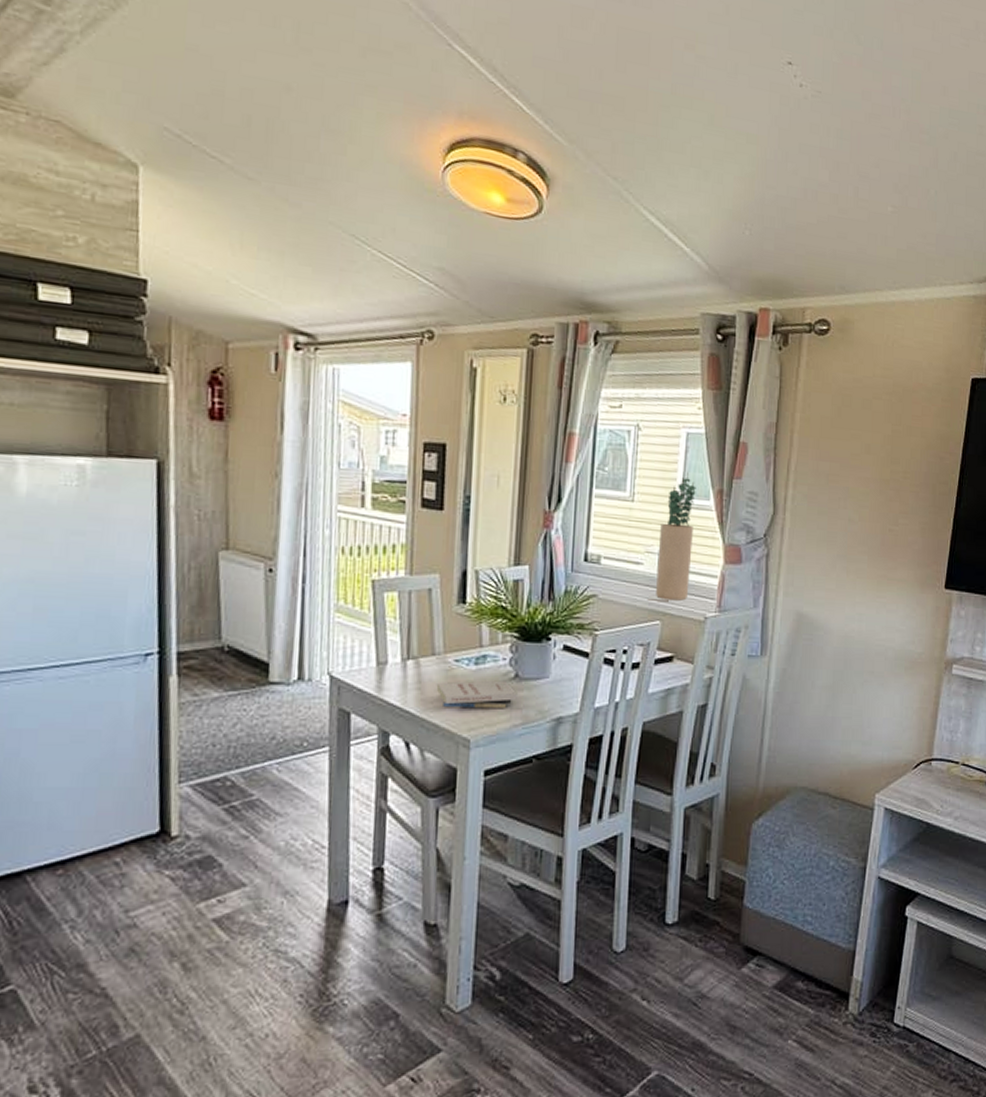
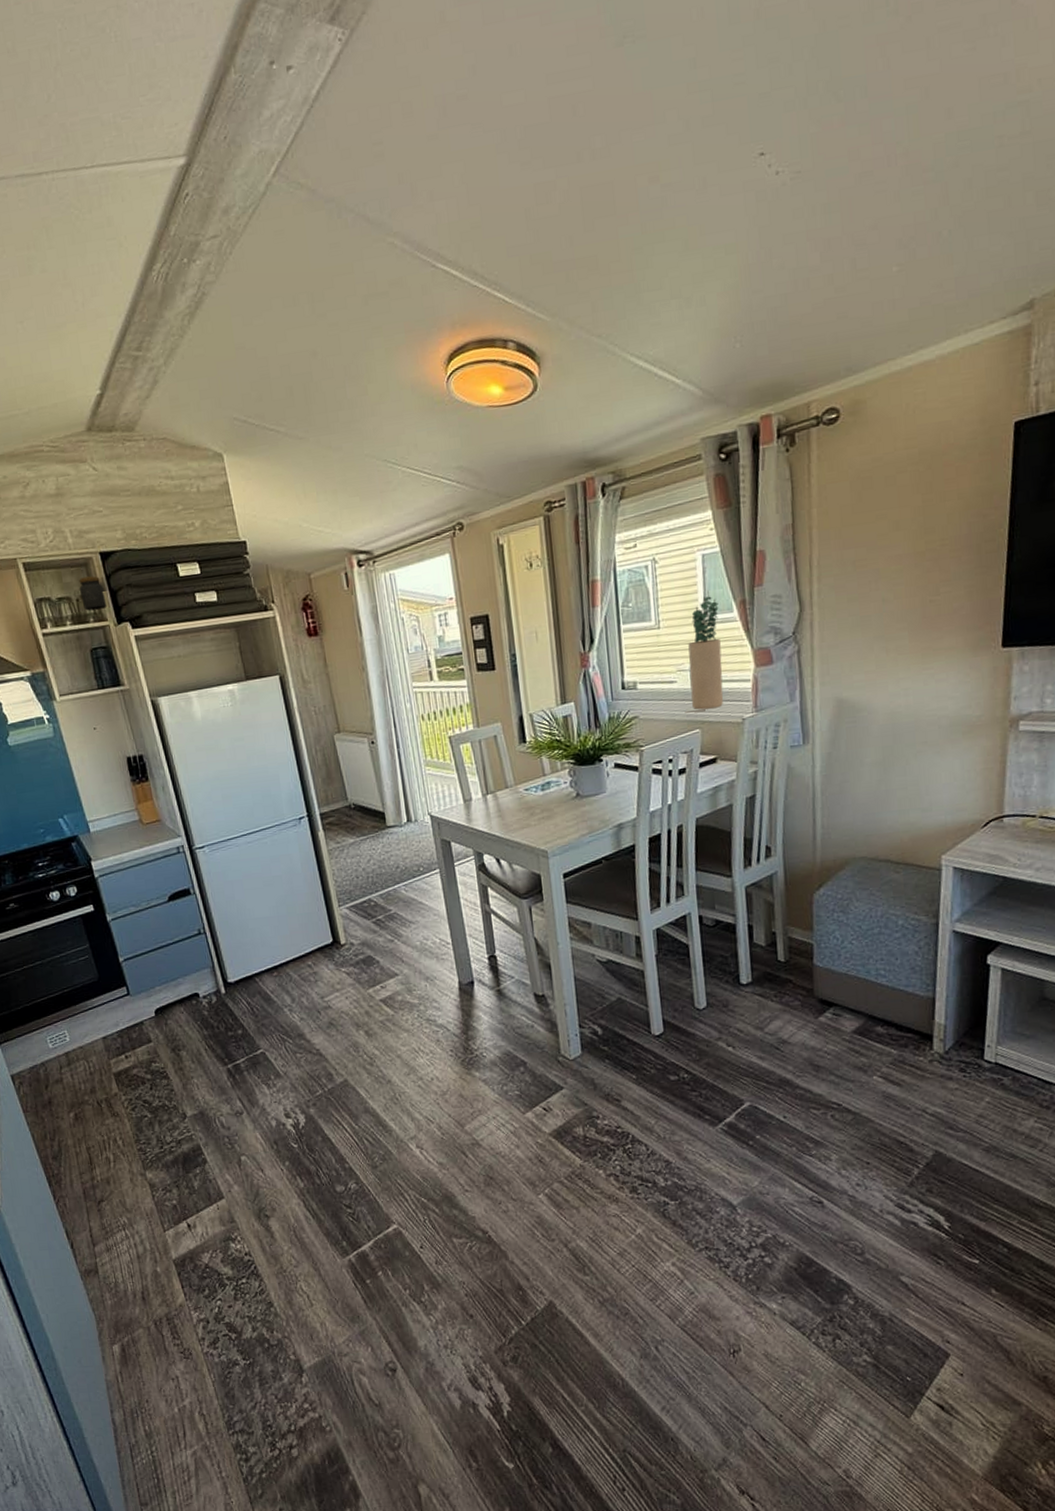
books: present [436,680,517,708] -> none [513,800,581,827]

